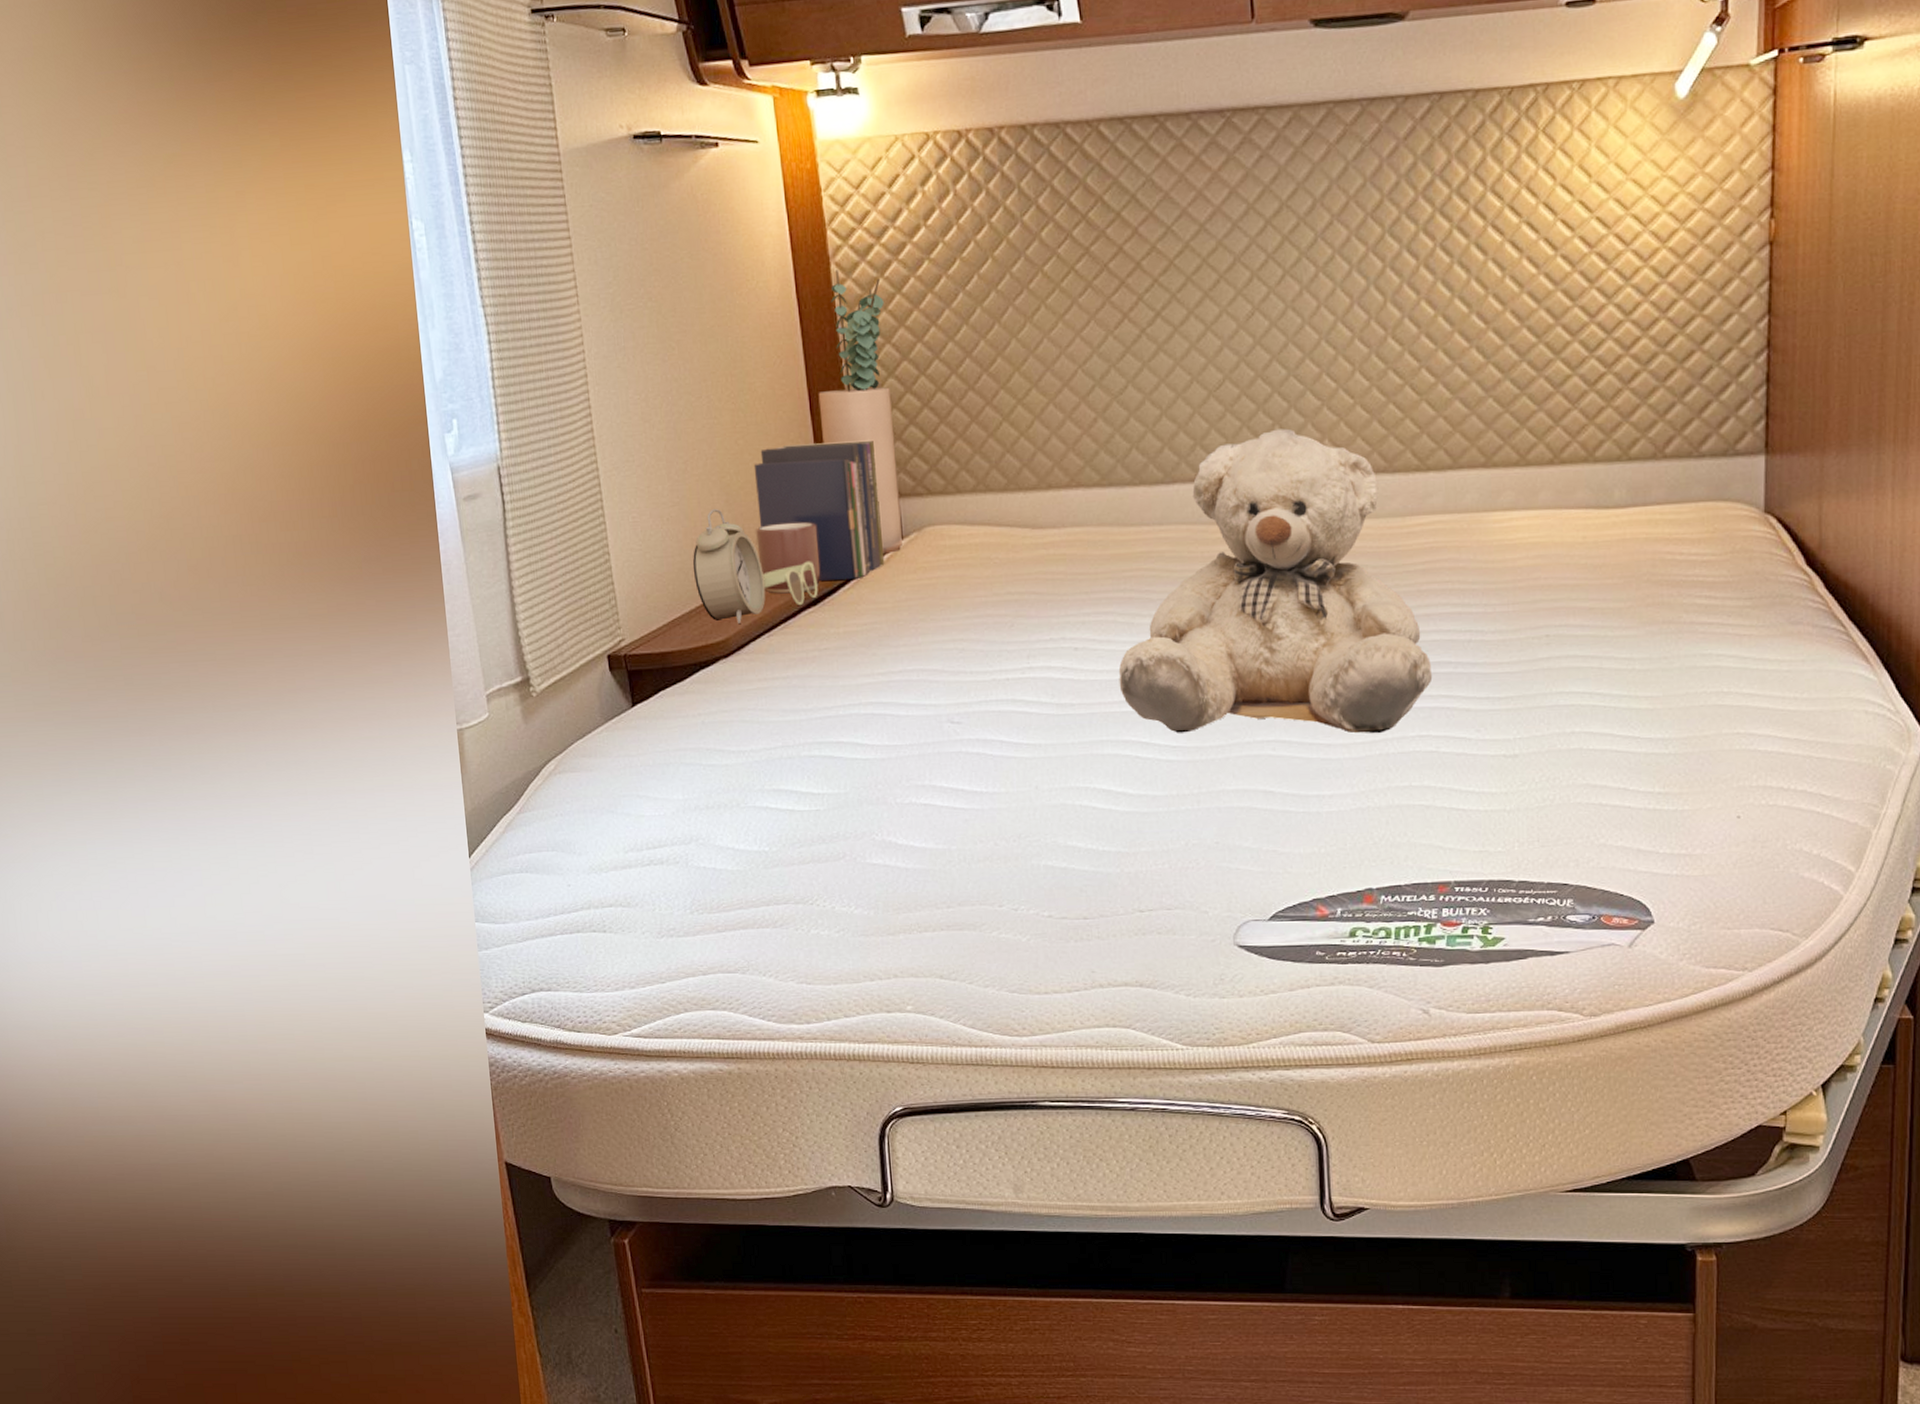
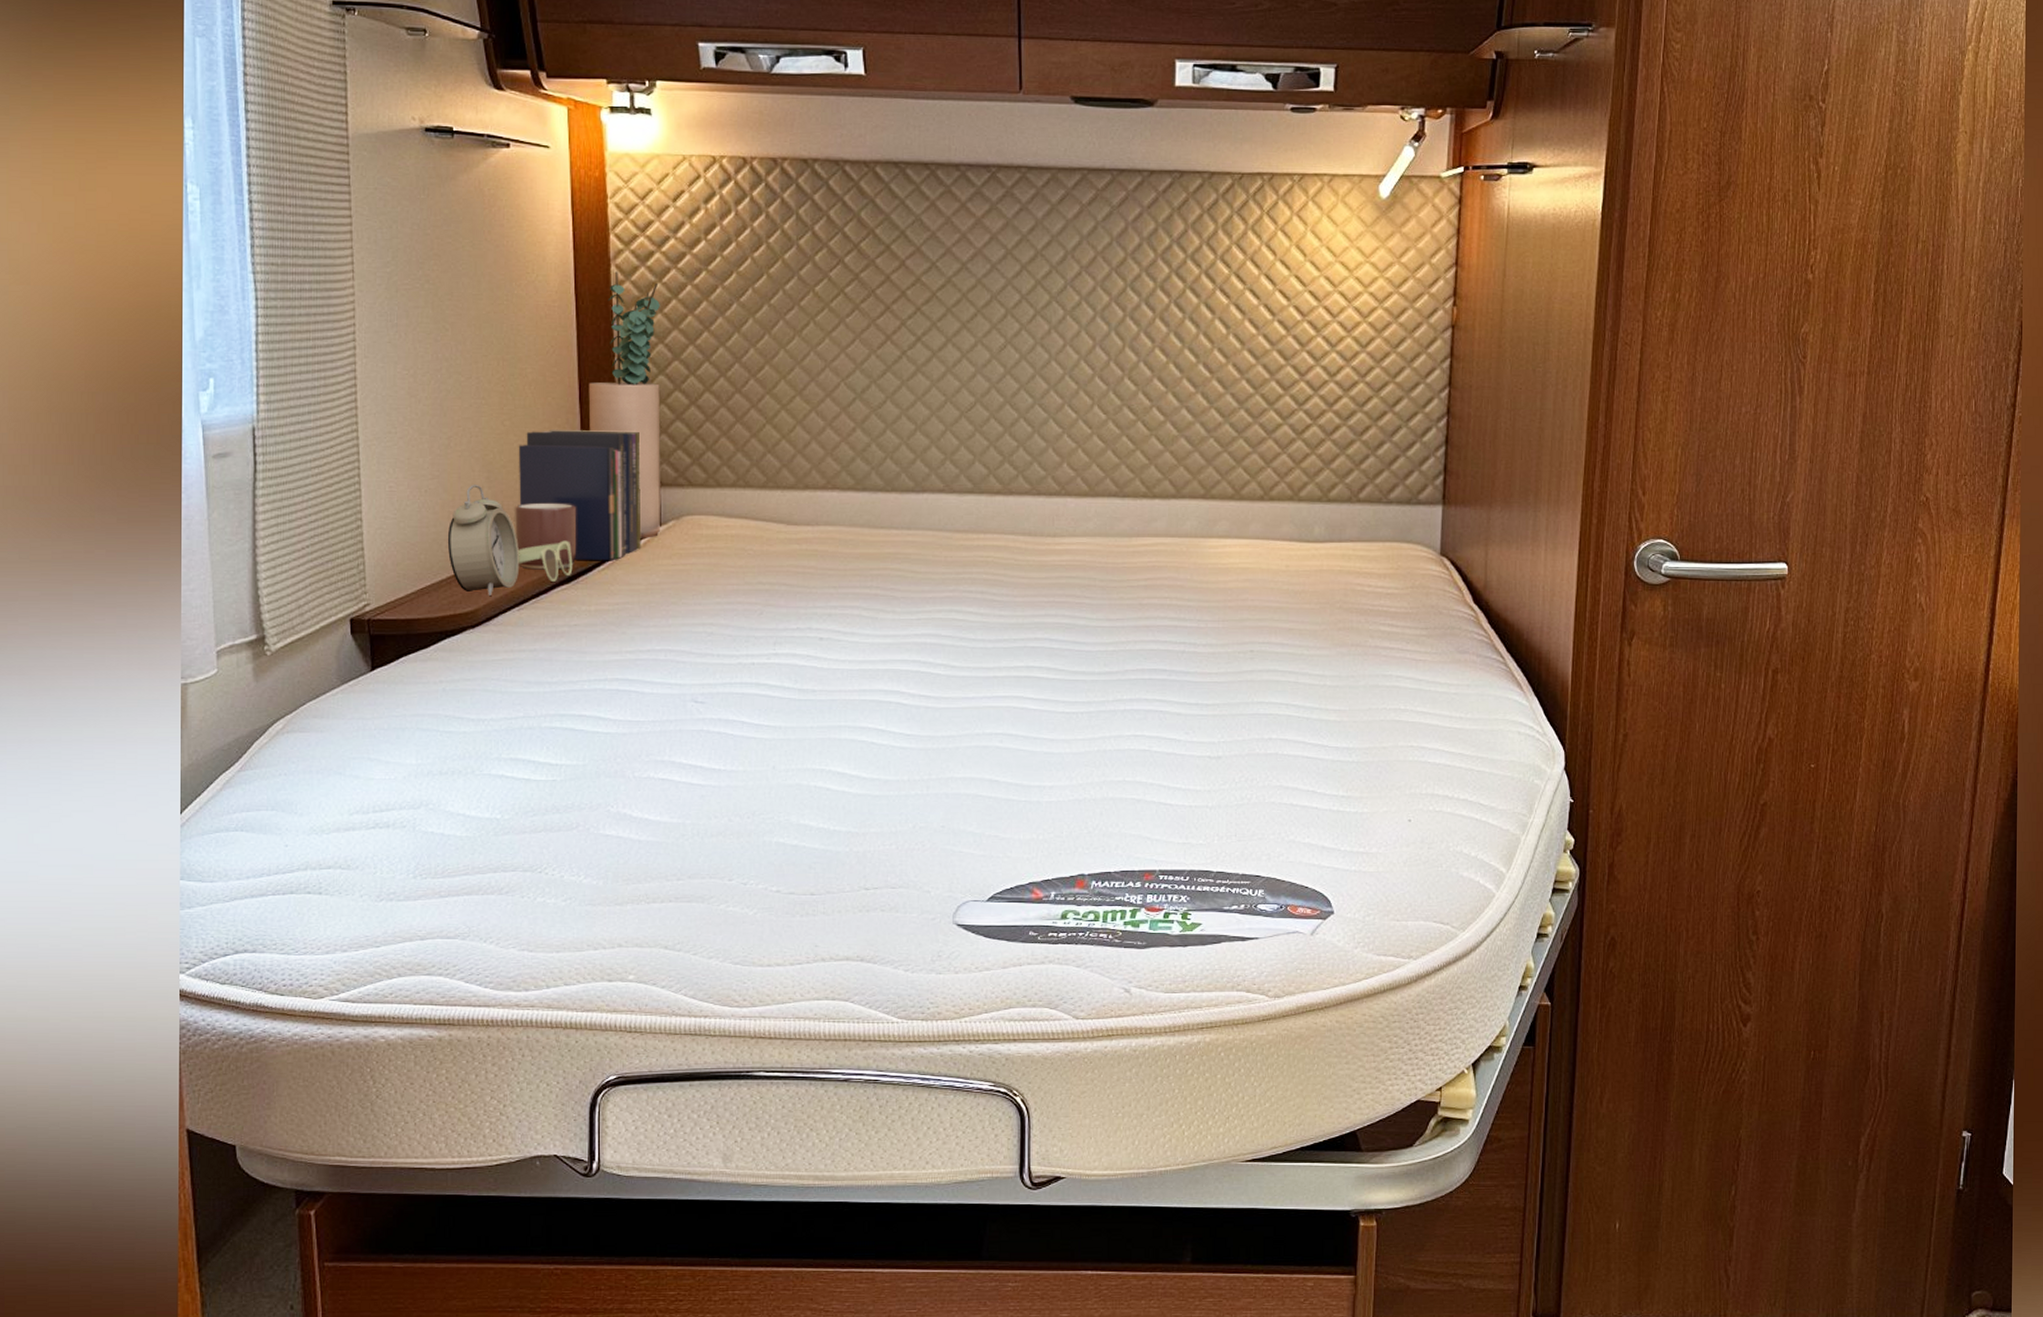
teddy bear: present [1118,428,1433,734] -> none [860,451,1149,732]

